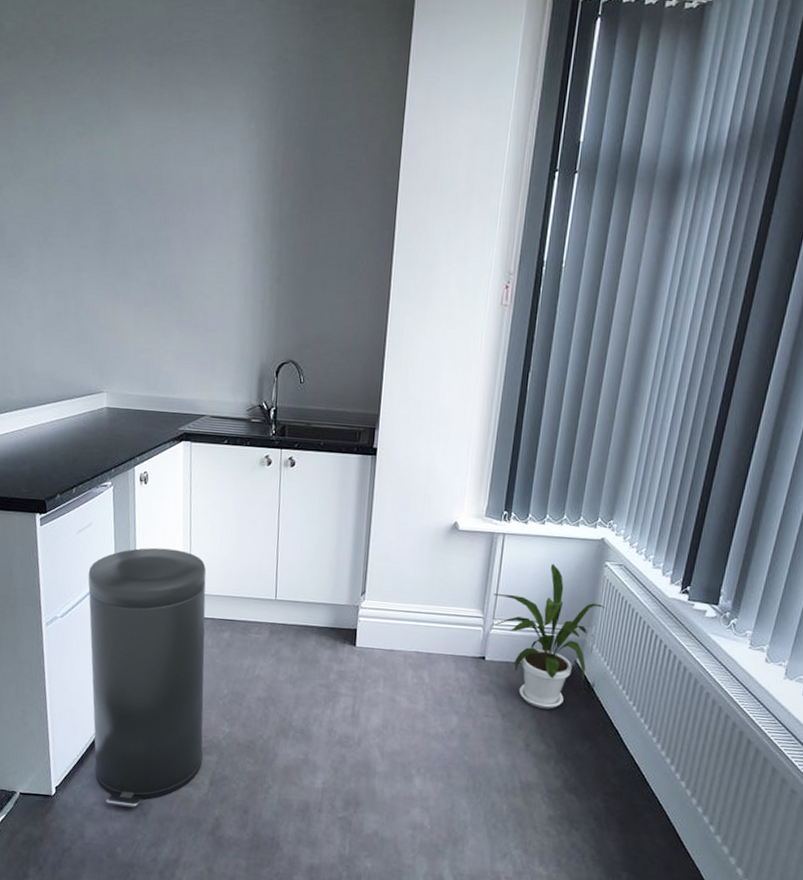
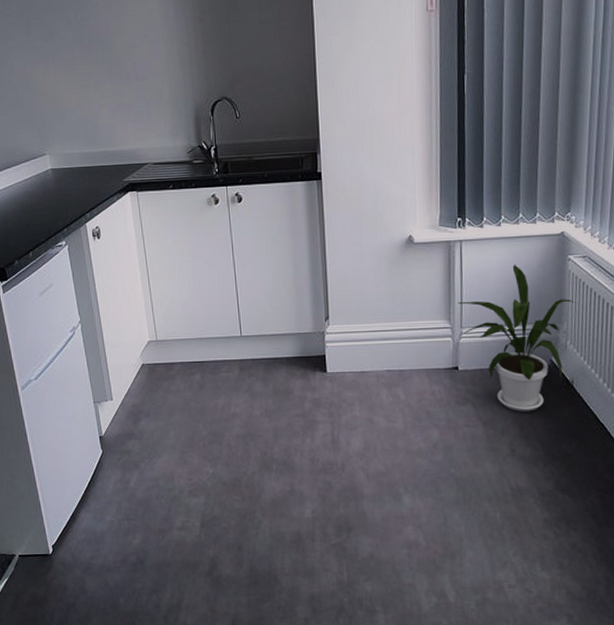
pedal bin: present [88,547,207,808] -> none [55,299,191,557]

